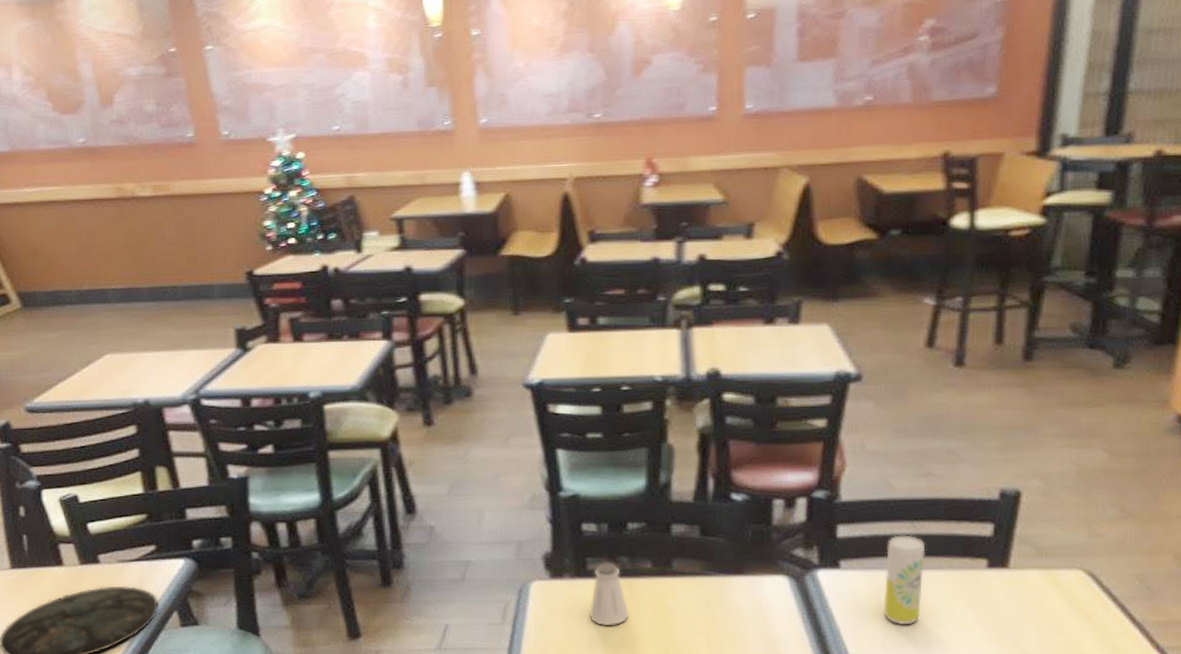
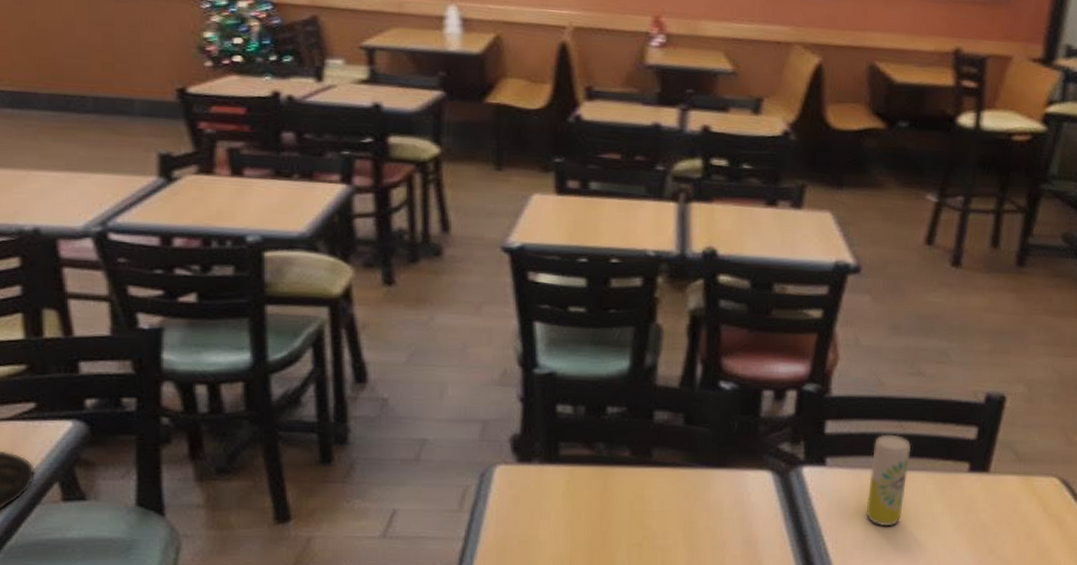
saltshaker: present [590,562,629,626] -> none [559,447,602,518]

